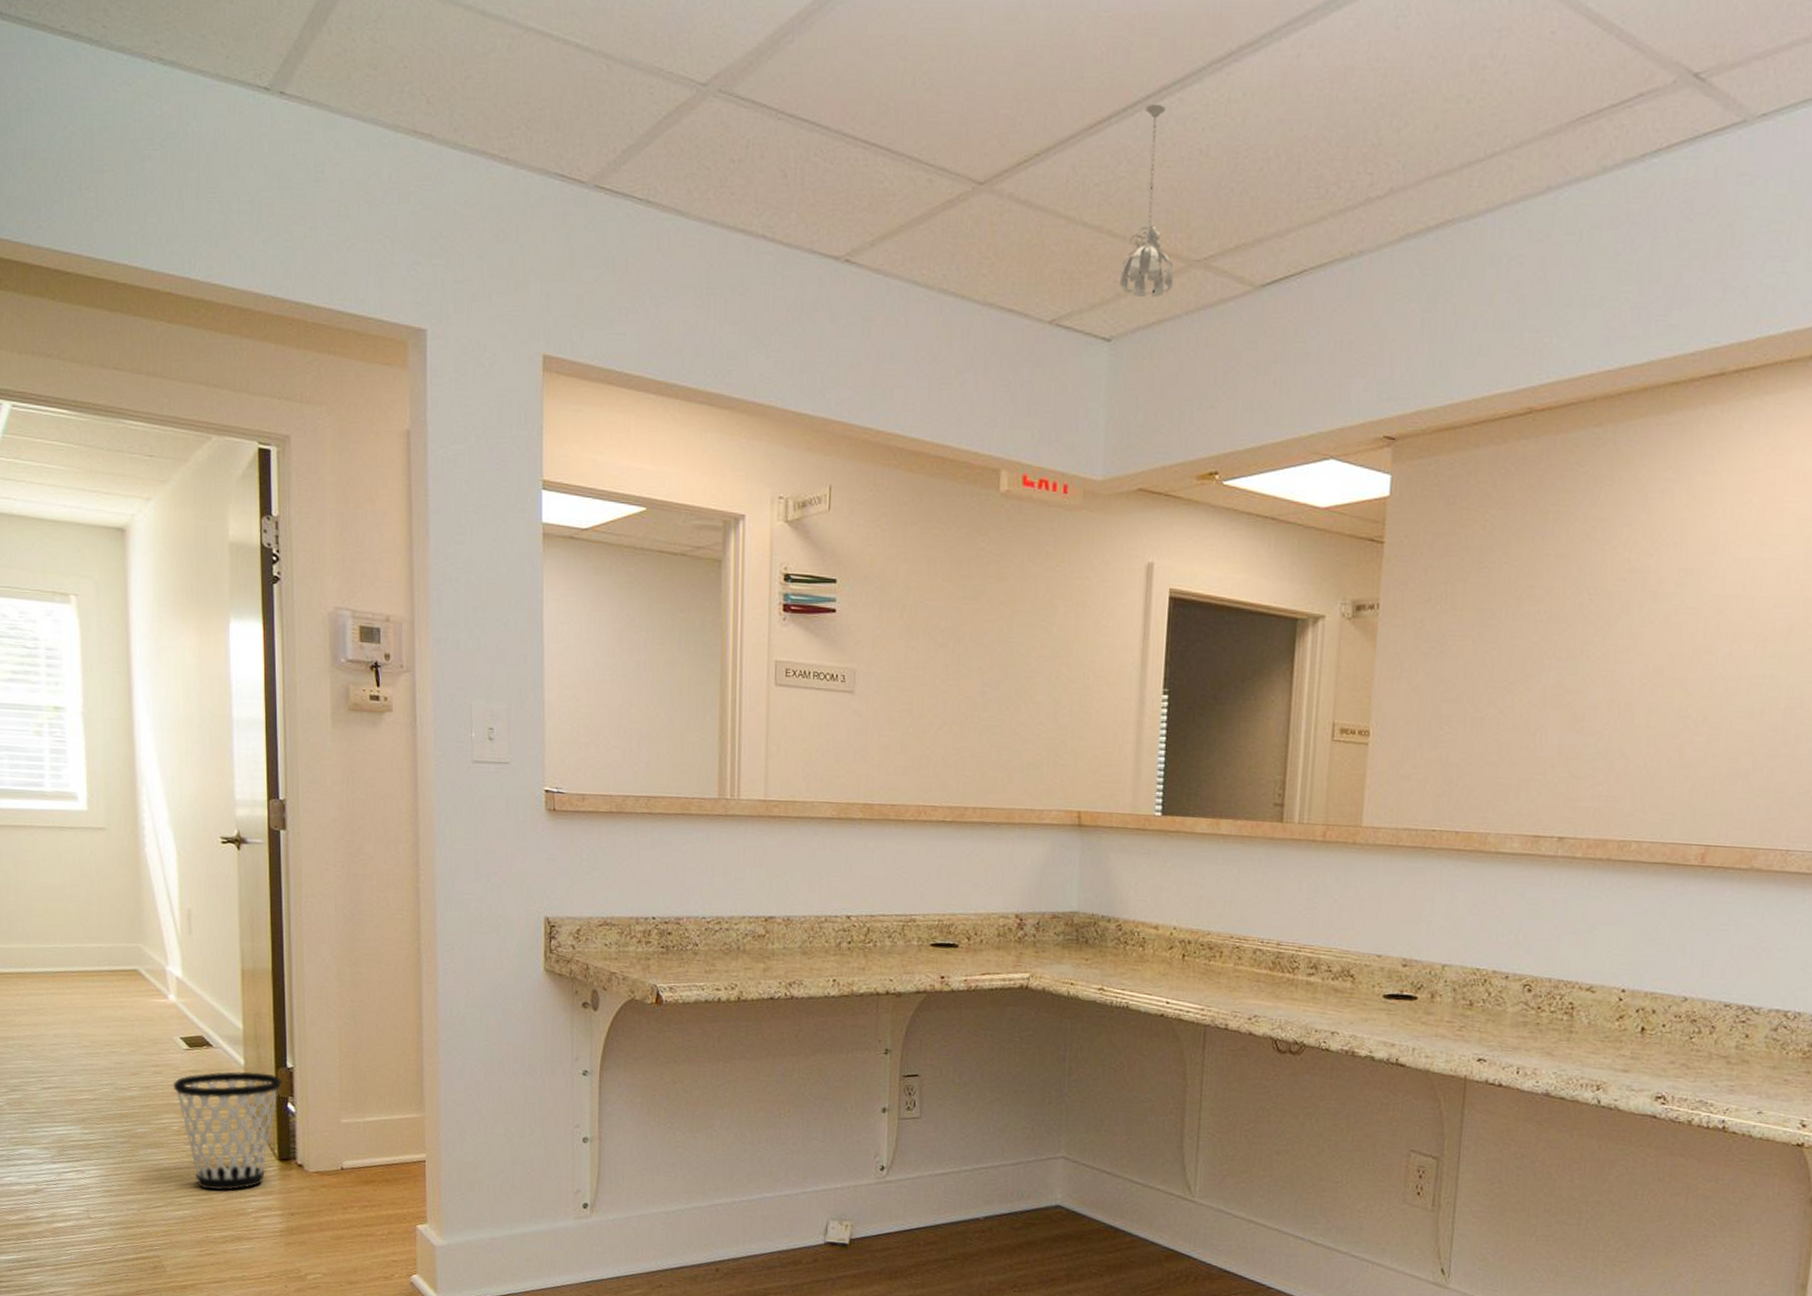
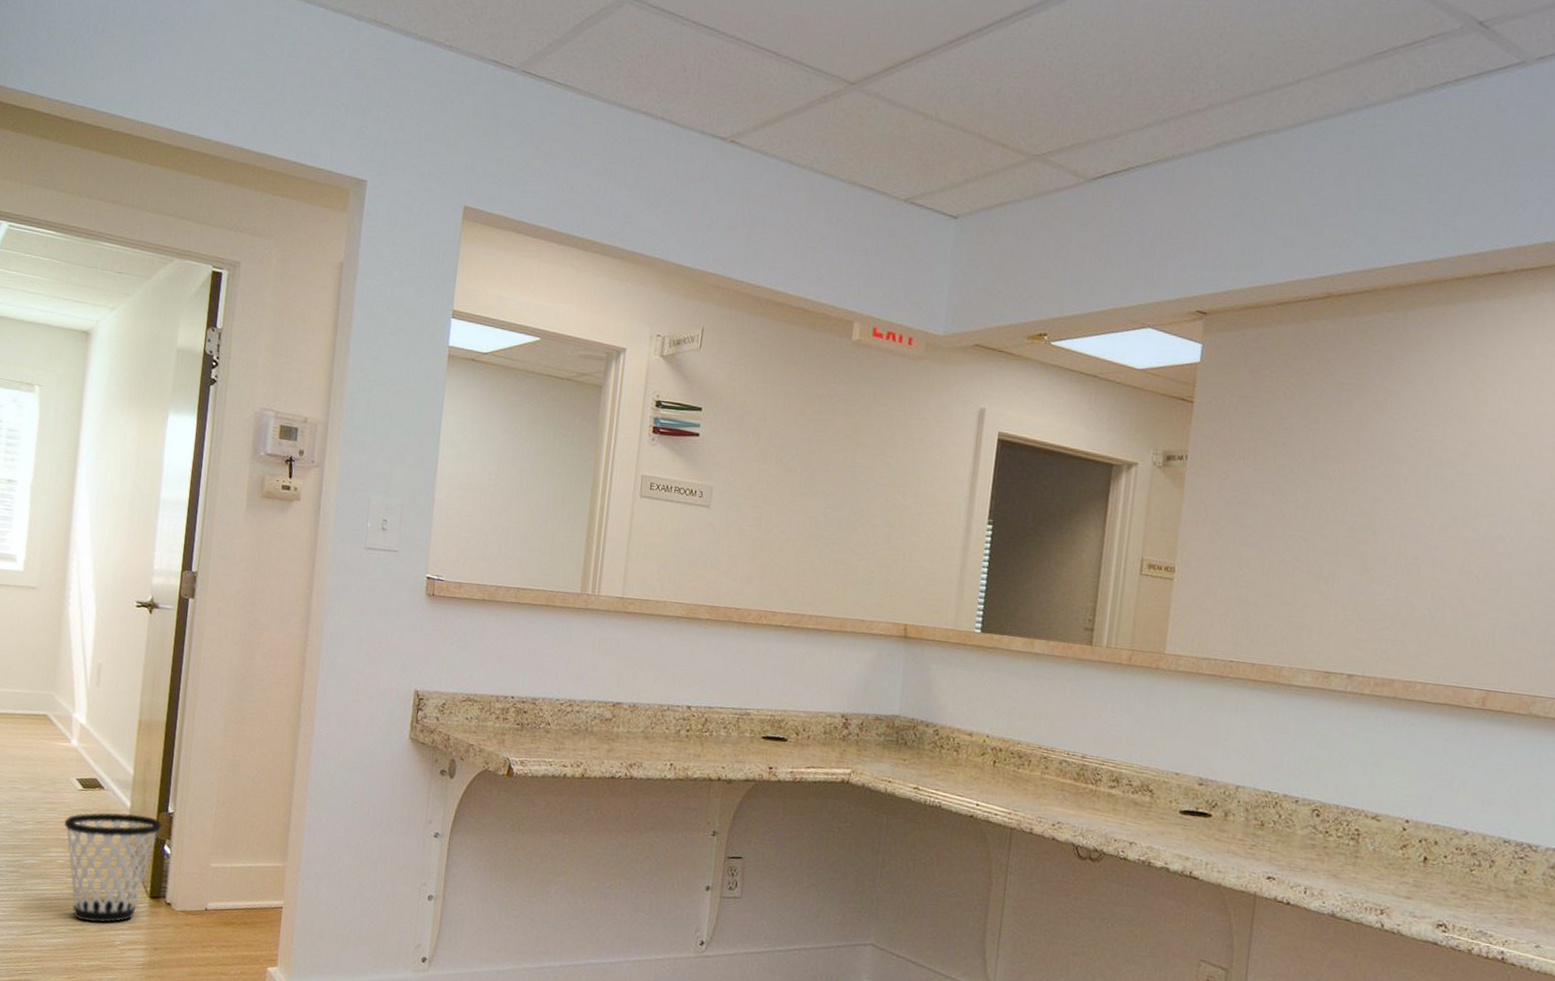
pendant light: present [1119,103,1174,298] -> none [968,26,1016,184]

